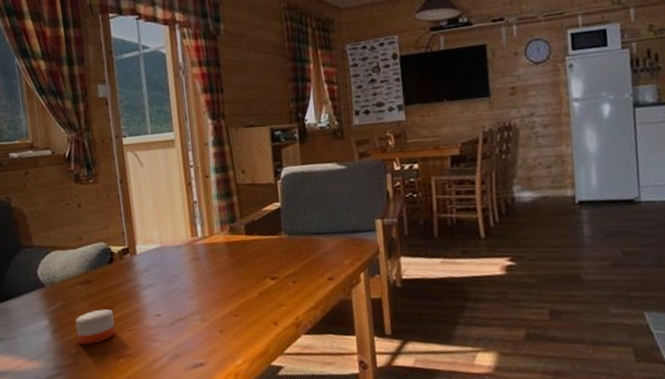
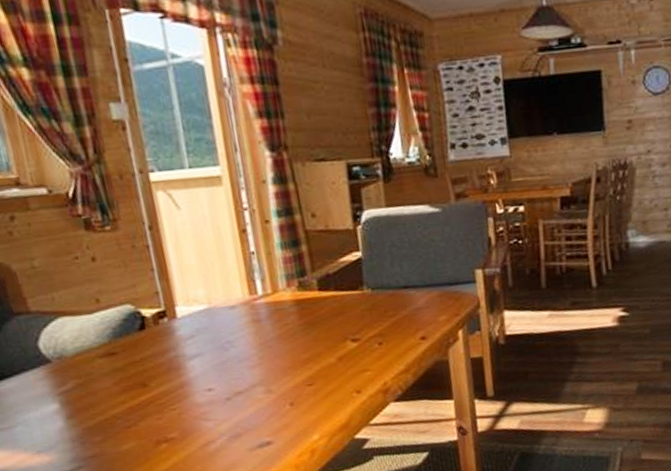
candle: present [75,309,116,345] -> none [97,385,154,431]

